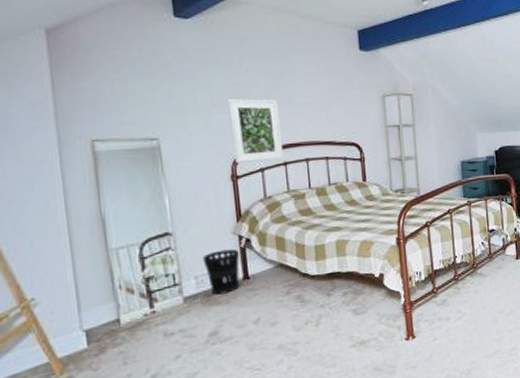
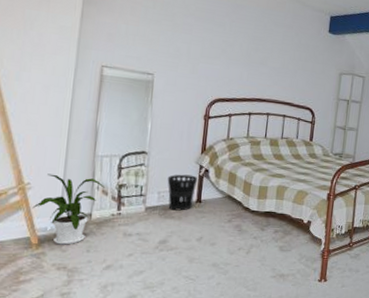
house plant: none [44,277,130,364] -> present [32,173,106,245]
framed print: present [228,98,284,163] -> none [210,52,254,110]

